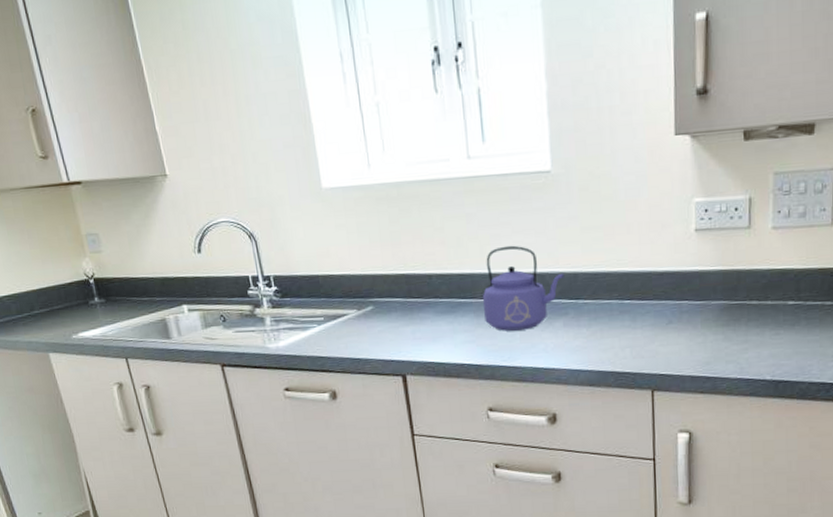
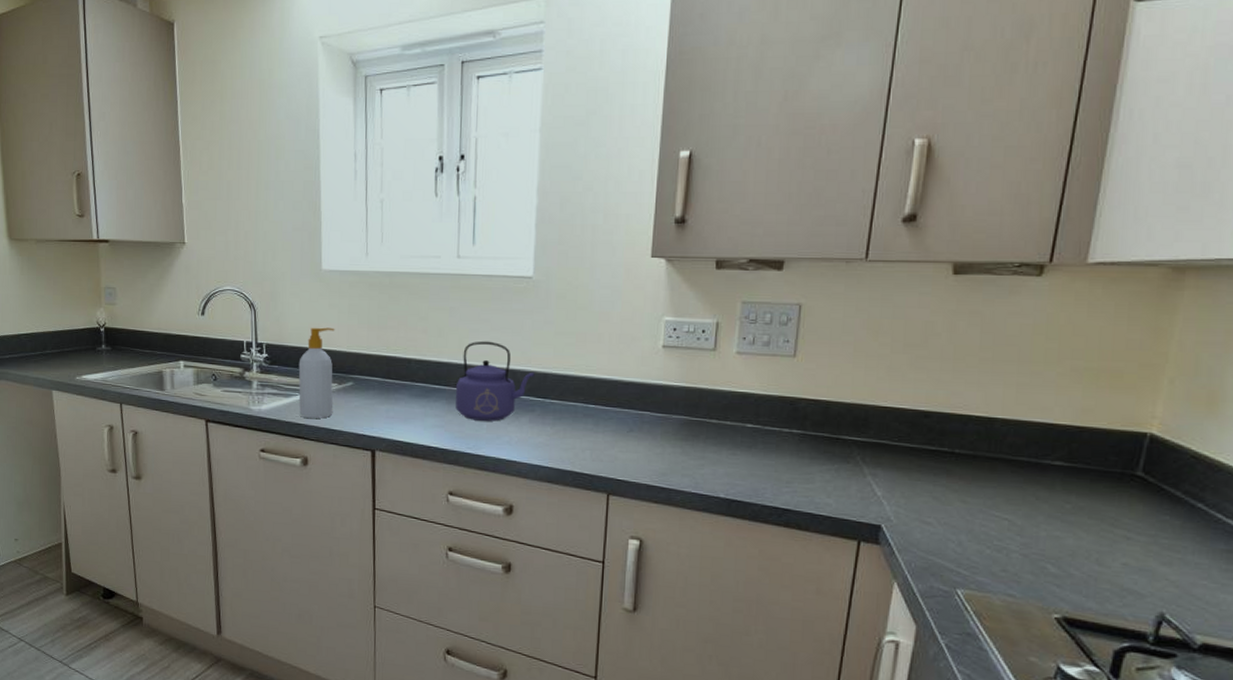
soap bottle: none [311,250,356,350] -> present [298,327,335,419]

